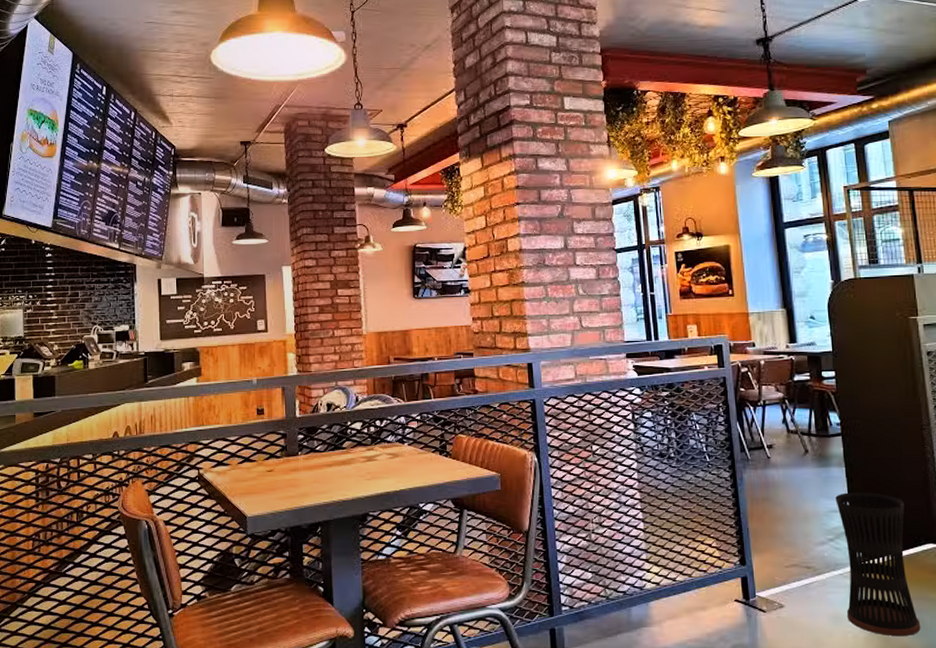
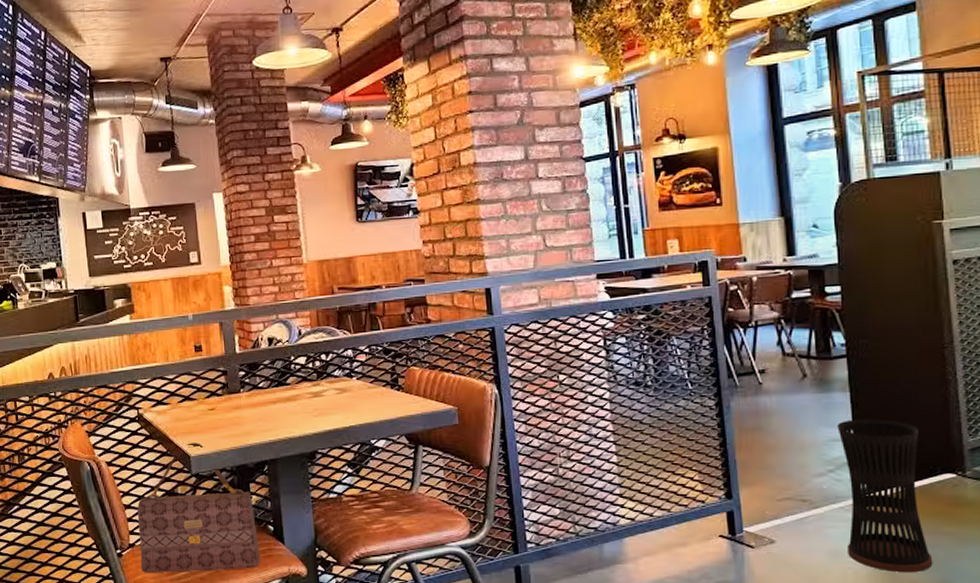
handbag: none [191,503,310,634] -> present [137,443,261,573]

